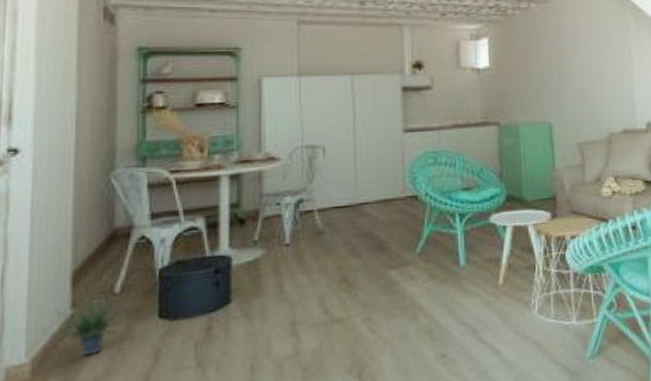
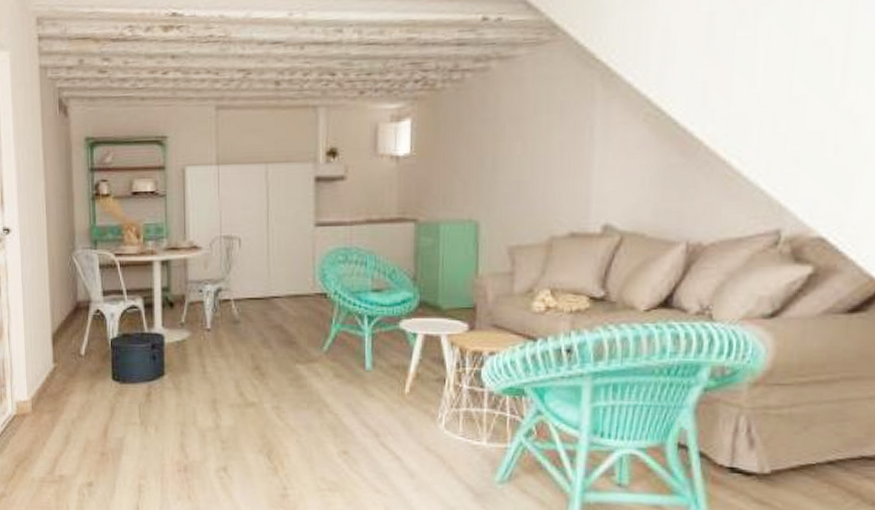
potted plant: present [48,295,126,357] -> none [40,355,90,402]

